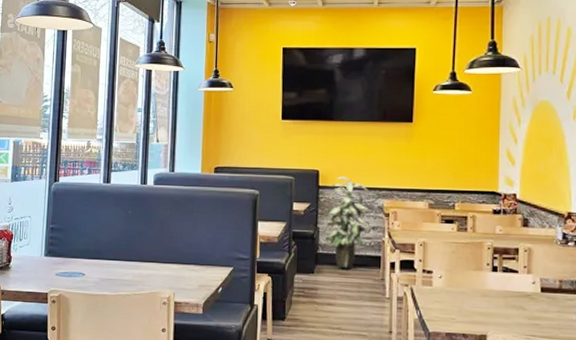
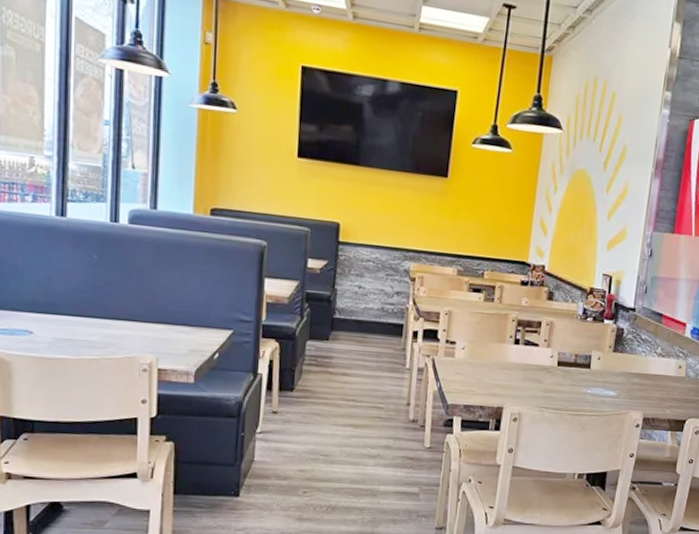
indoor plant: present [322,176,369,269] -> none [342,232,395,337]

